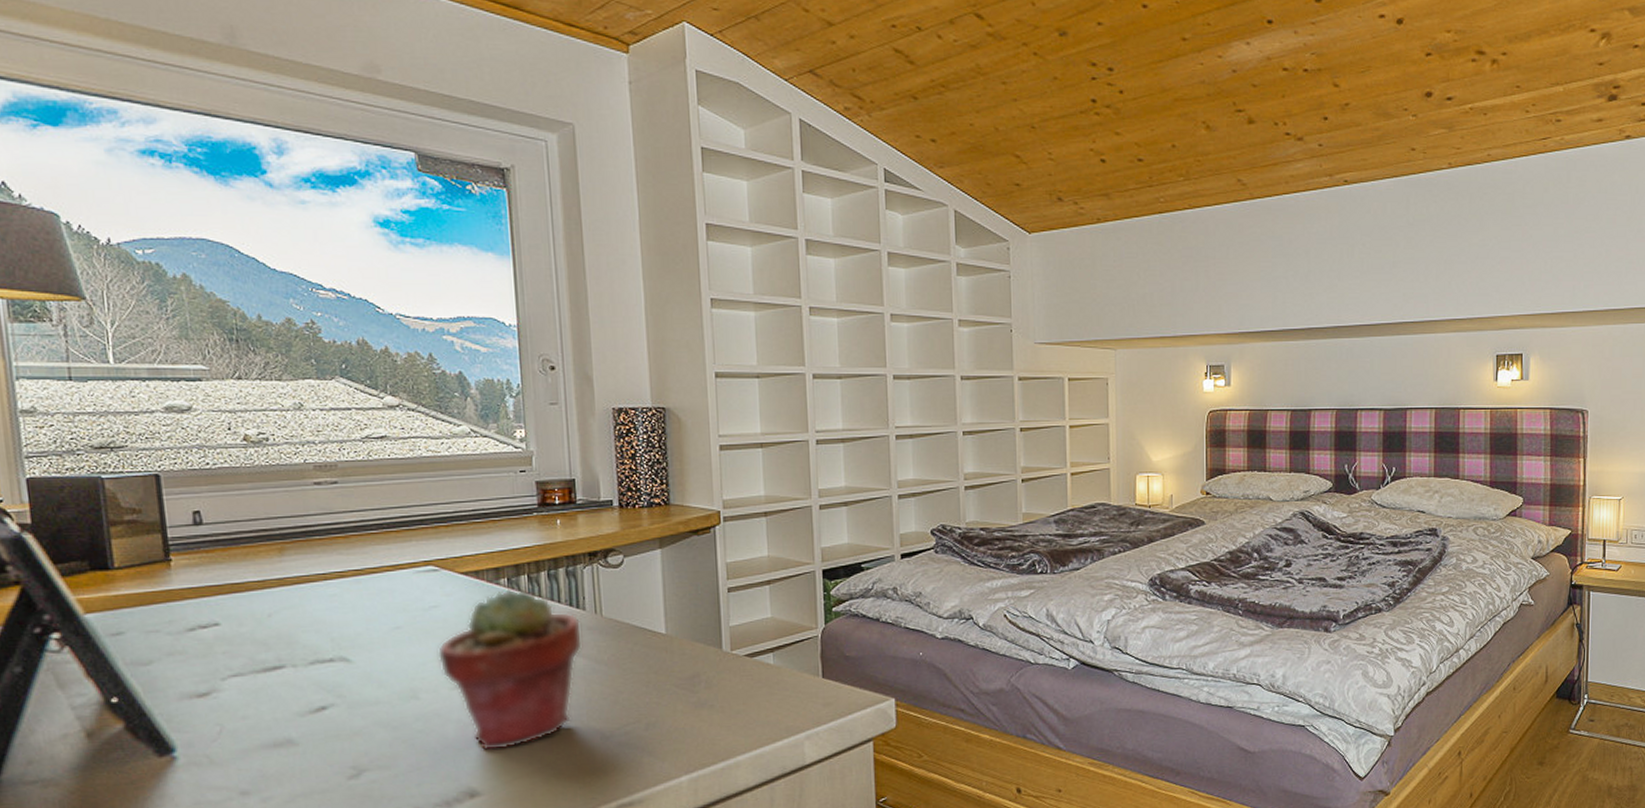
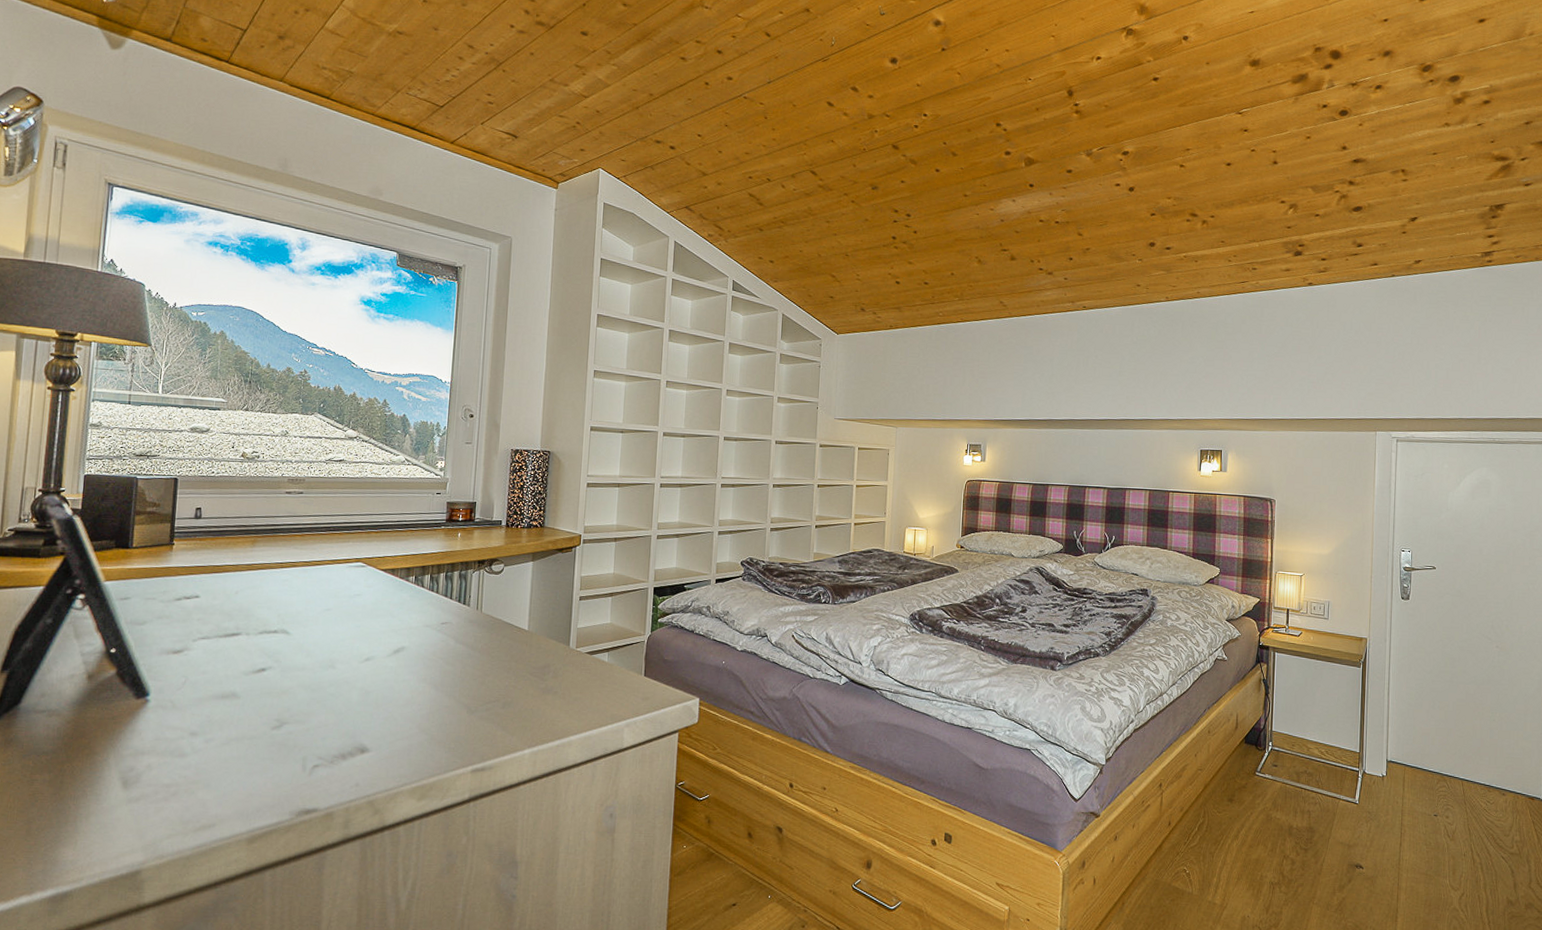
potted succulent: present [437,589,583,751] -> none [354,585,465,716]

